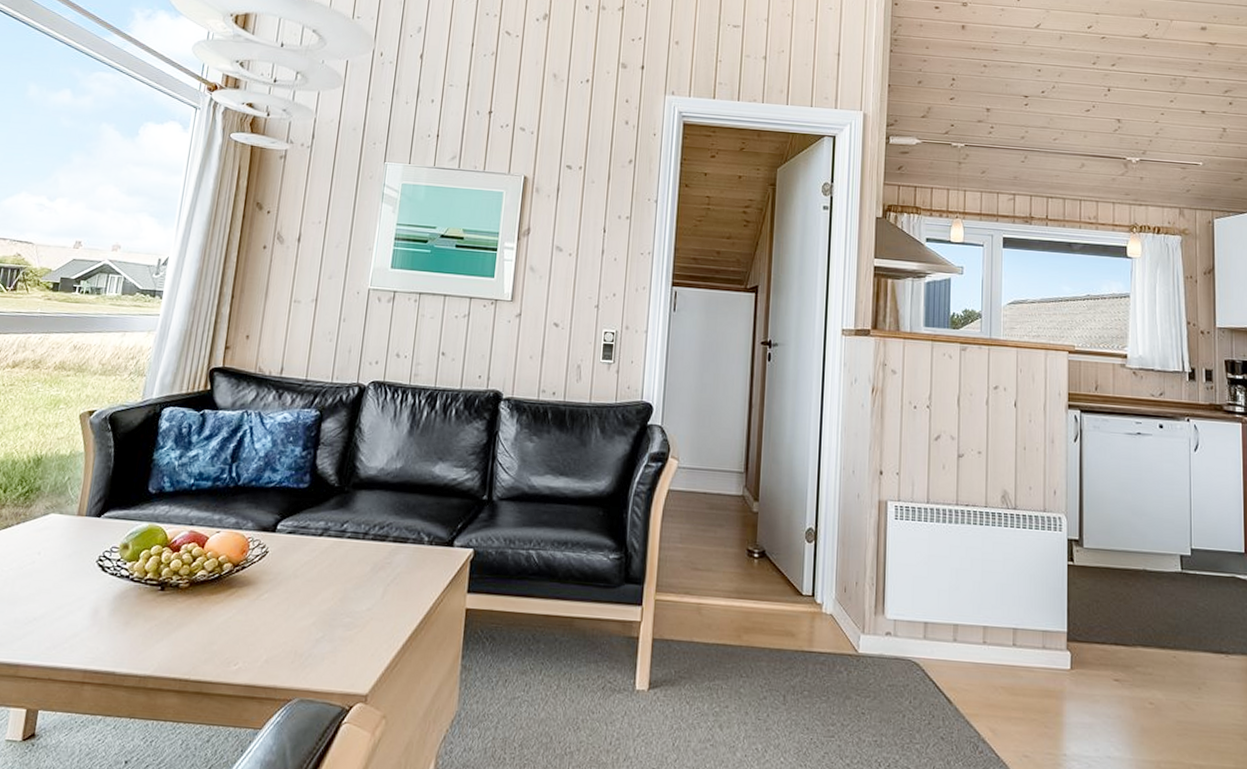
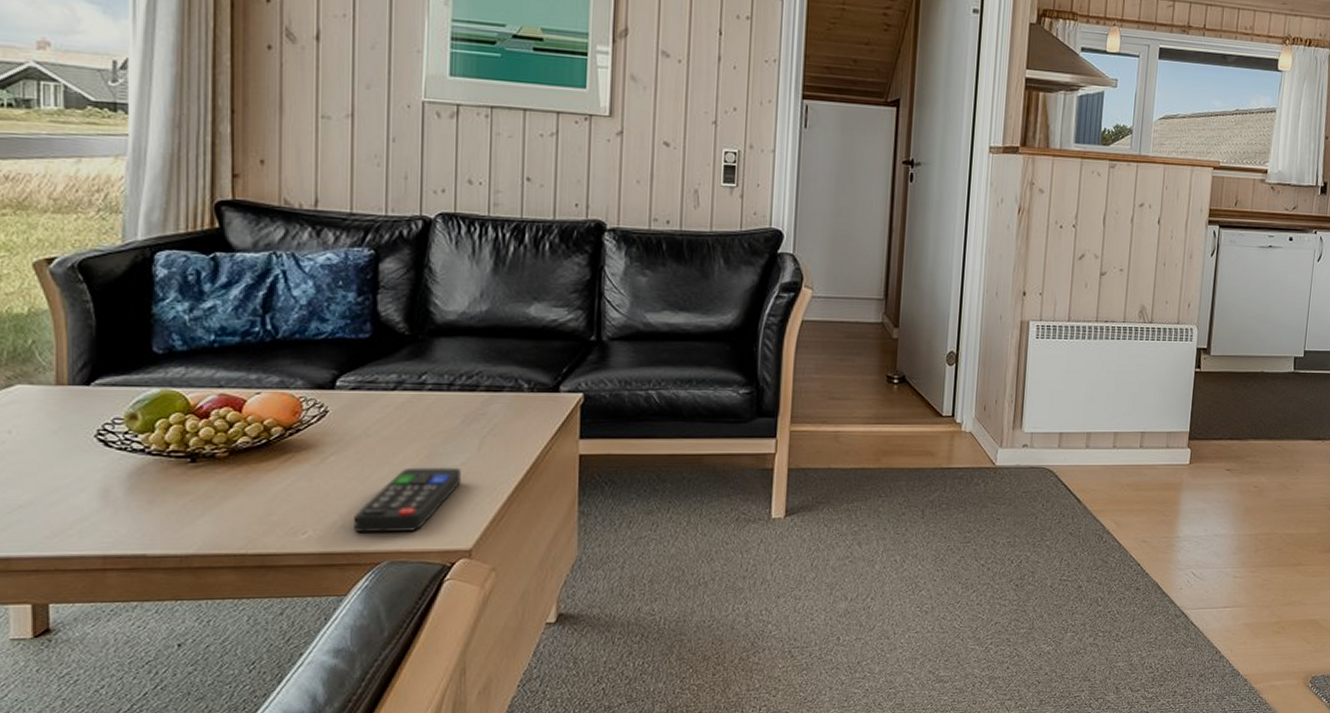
remote control: none [274,609,367,671] -> present [354,467,461,532]

